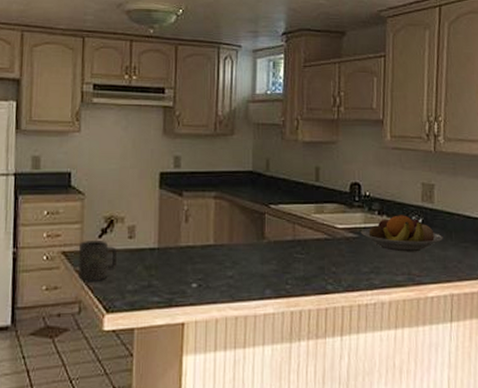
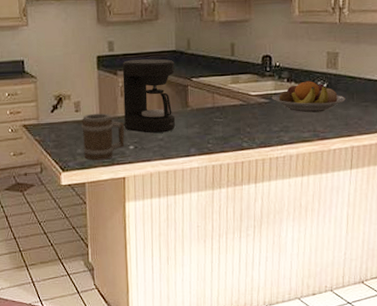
mug: present [77,241,118,281] -> none [36,115,68,147]
barrel: none [134,241,188,300] -> present [81,113,125,161]
coffee maker: none [188,179,250,269] -> present [122,59,176,133]

